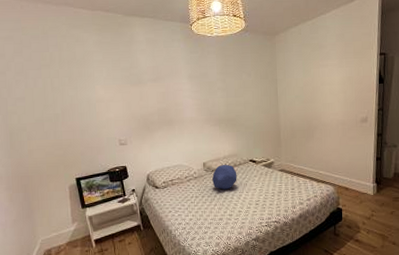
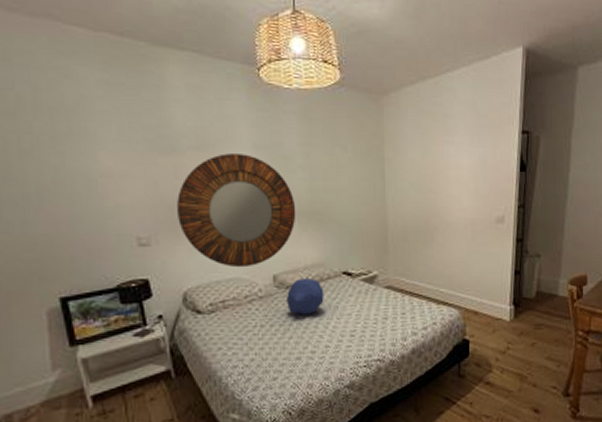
home mirror: none [142,82,218,158] -> present [177,153,296,268]

